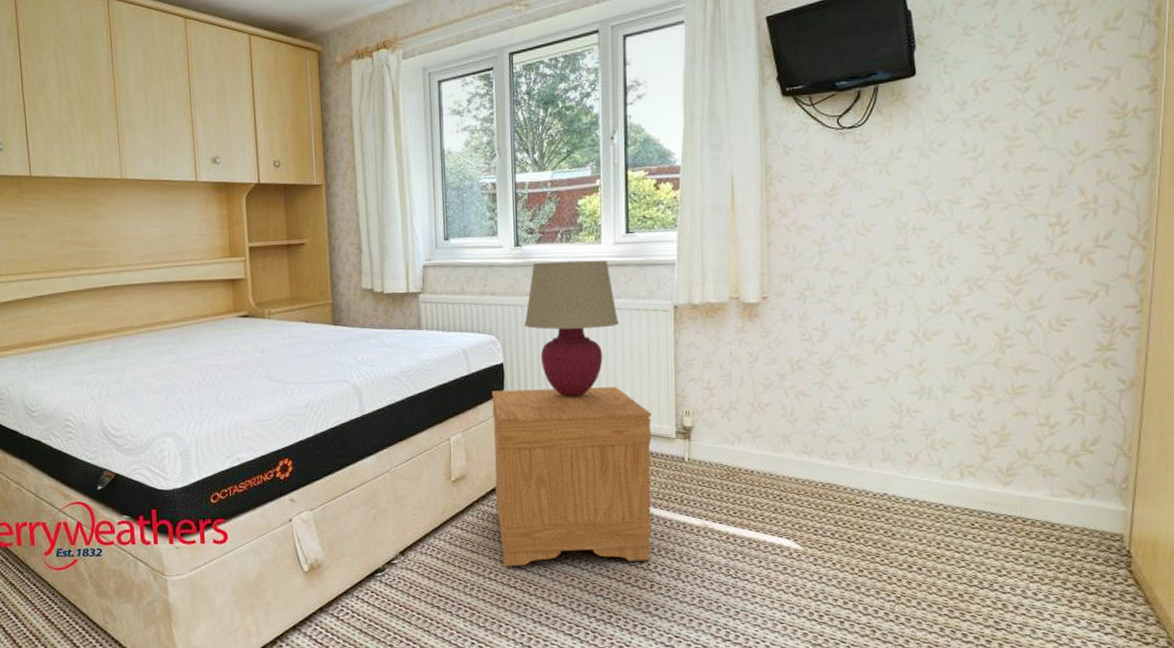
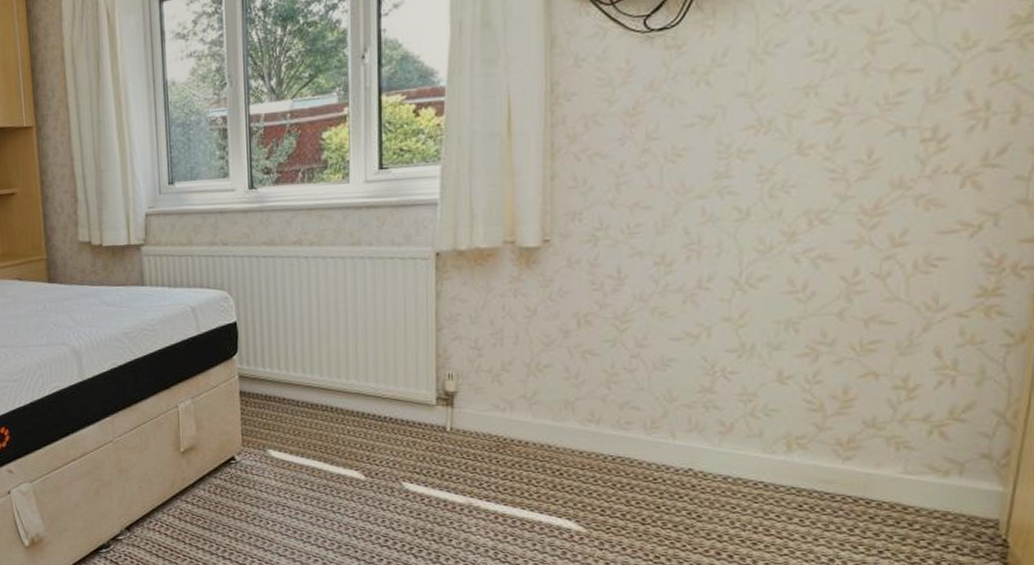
nightstand: present [492,386,652,566] -> none [224,346,408,544]
table lamp: present [524,260,619,397] -> none [260,202,370,359]

